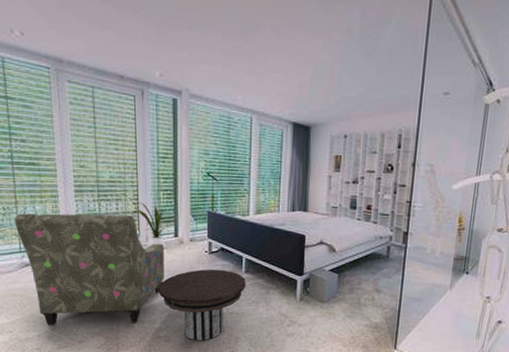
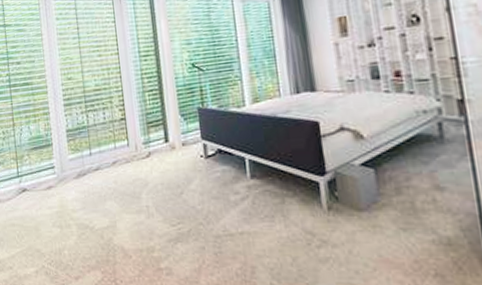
armchair: present [14,213,164,326] -> none [12,124,159,260]
house plant: present [136,202,168,248] -> none [123,107,158,157]
side table: present [158,269,246,340] -> none [153,176,255,272]

